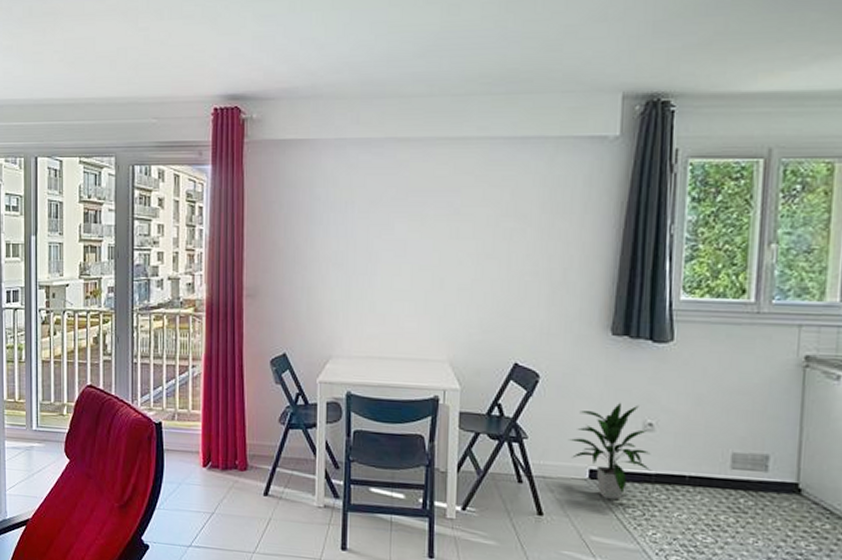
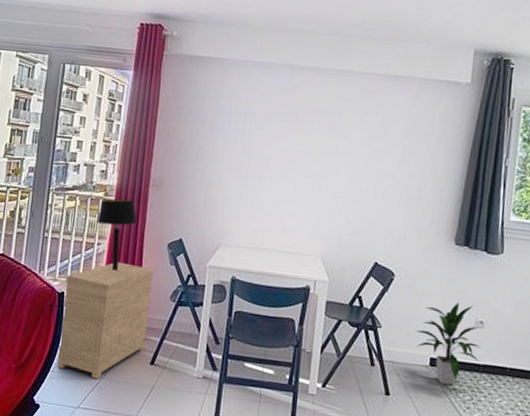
side table: none [162,384,258,515] -> present [57,262,154,379]
table lamp: none [188,313,233,395] -> present [96,198,137,271]

